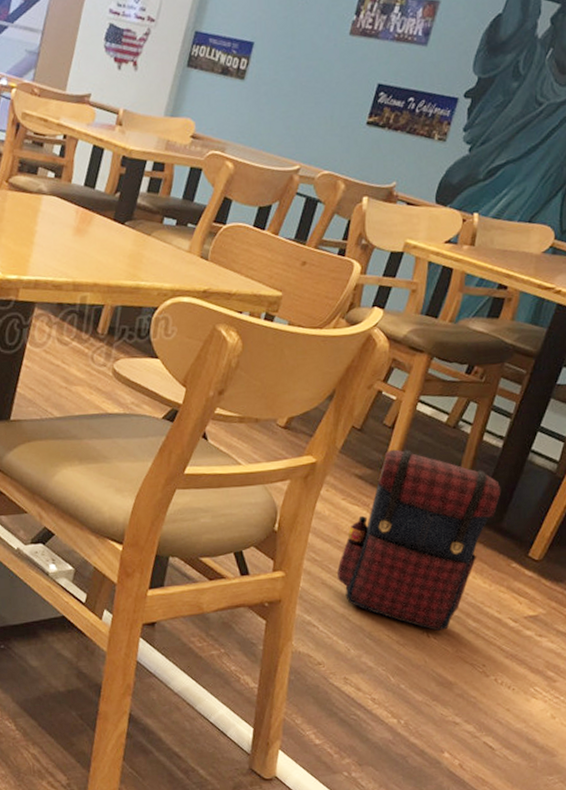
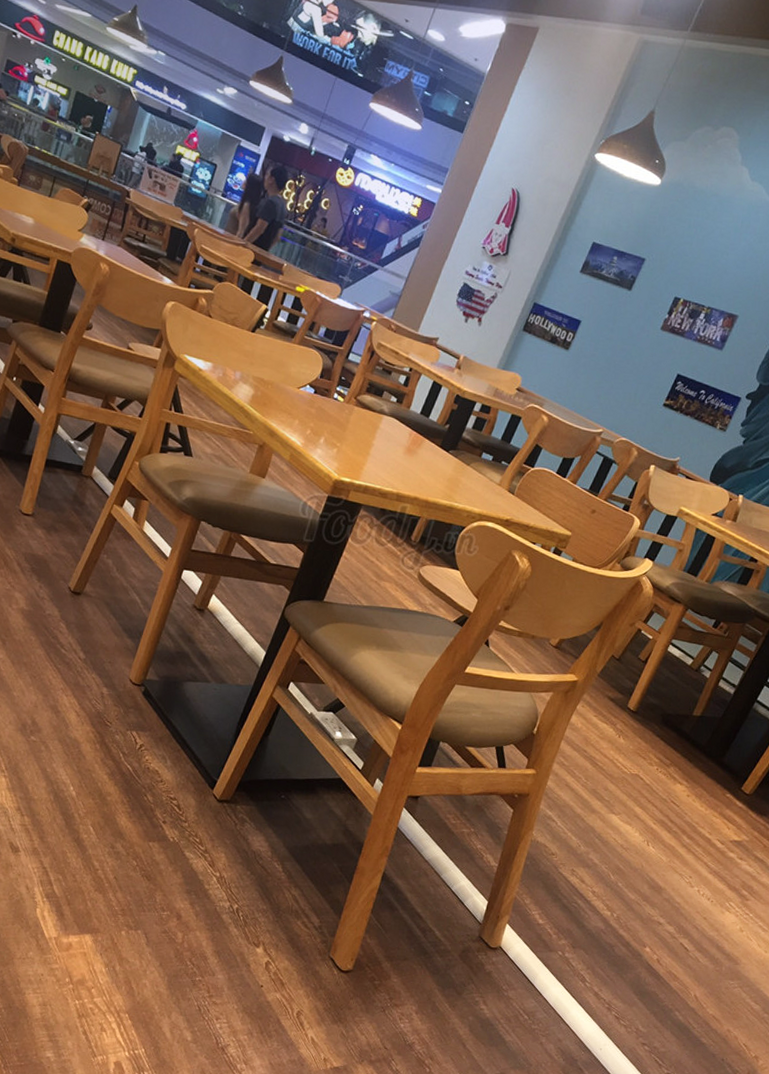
satchel: present [337,449,501,632] -> none [580,680,728,842]

